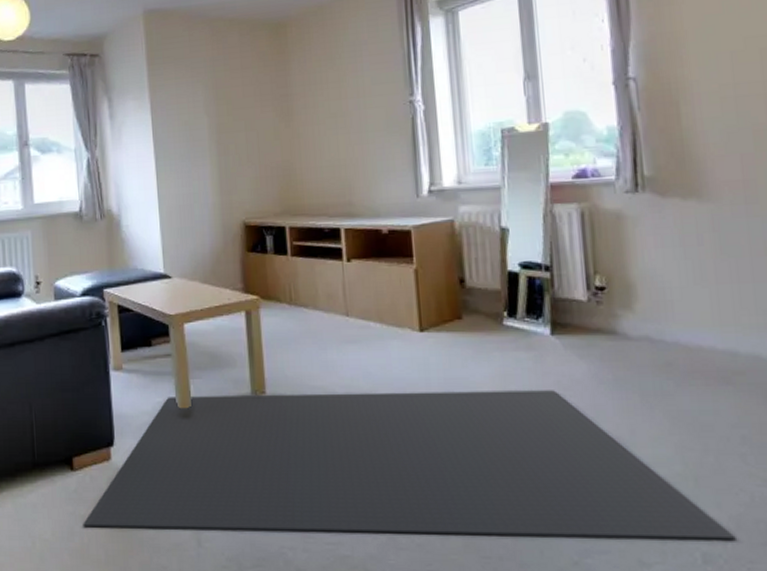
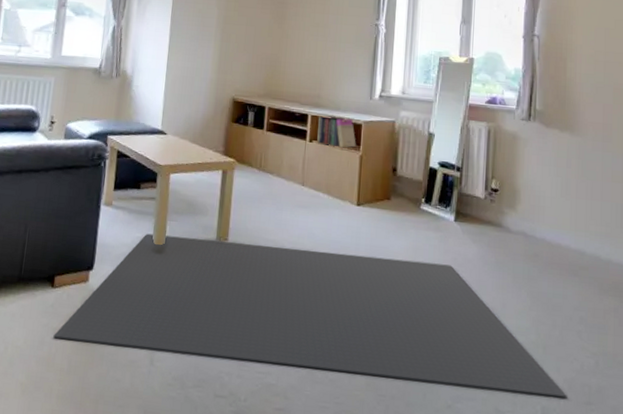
books: none [354,225,407,263] -> present [317,115,356,148]

